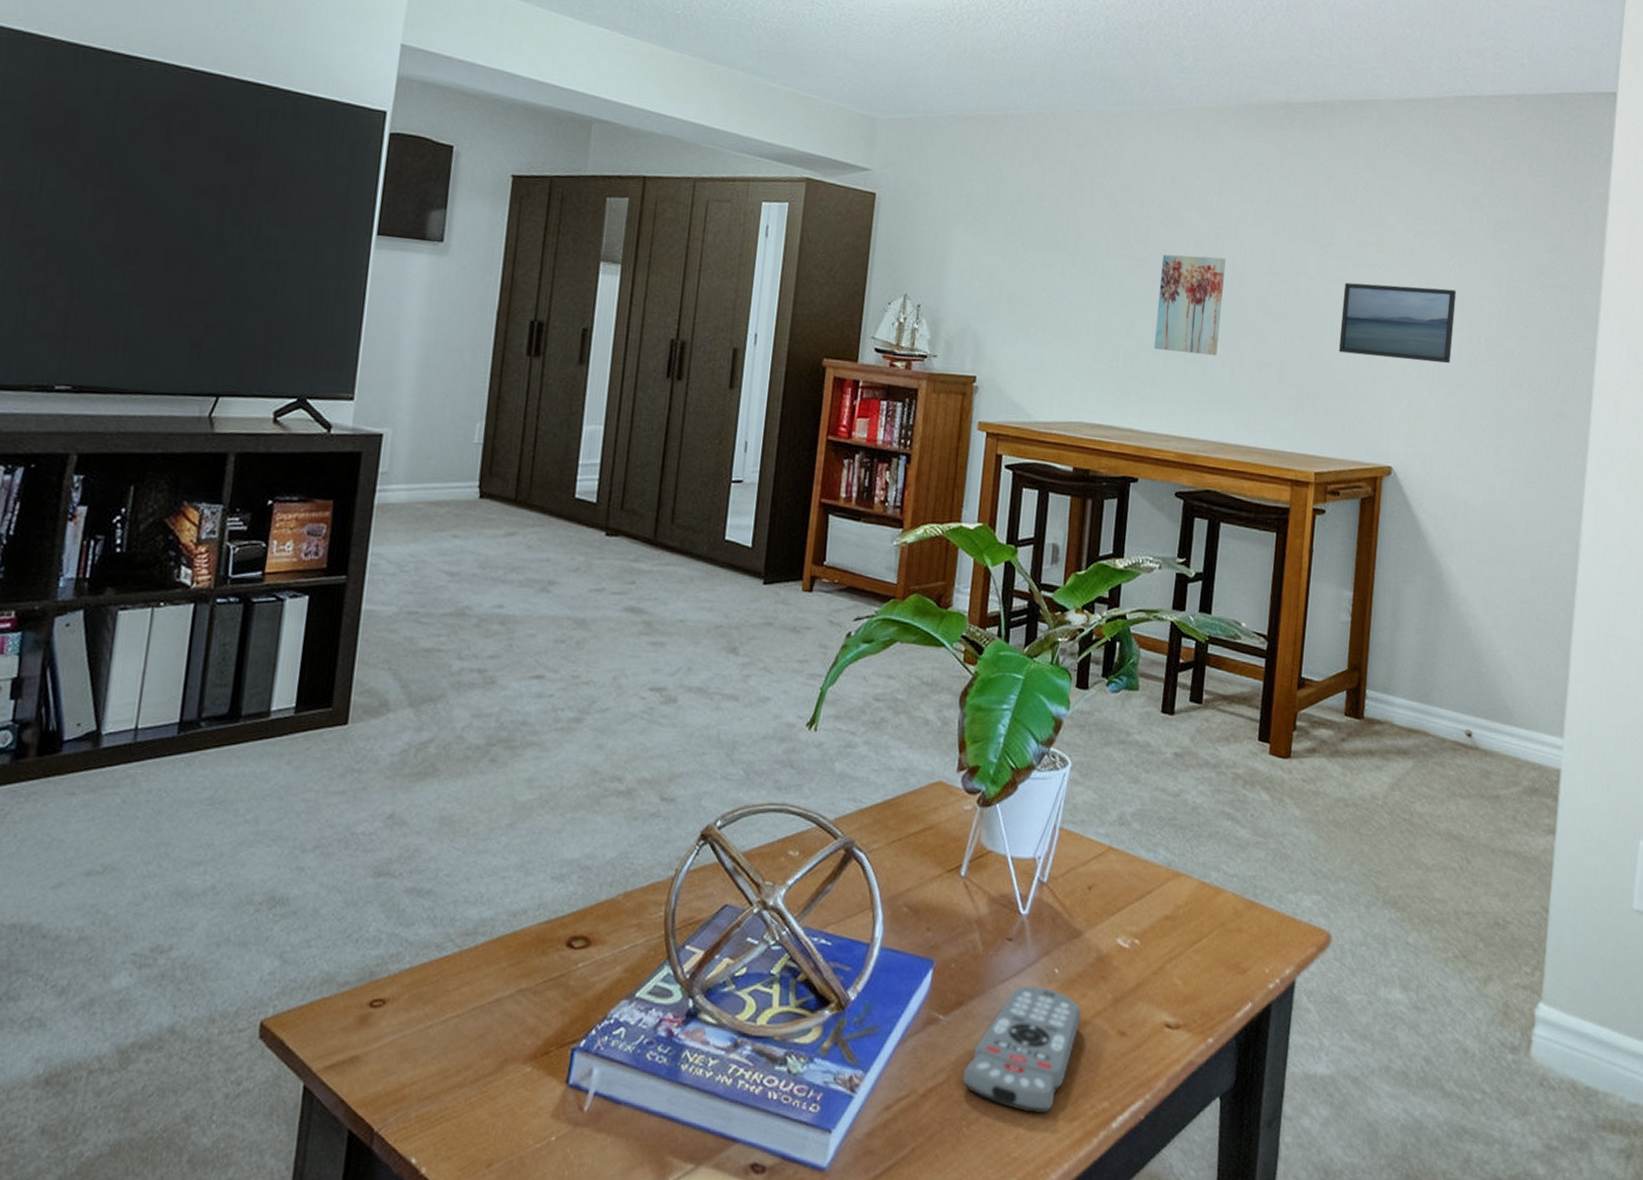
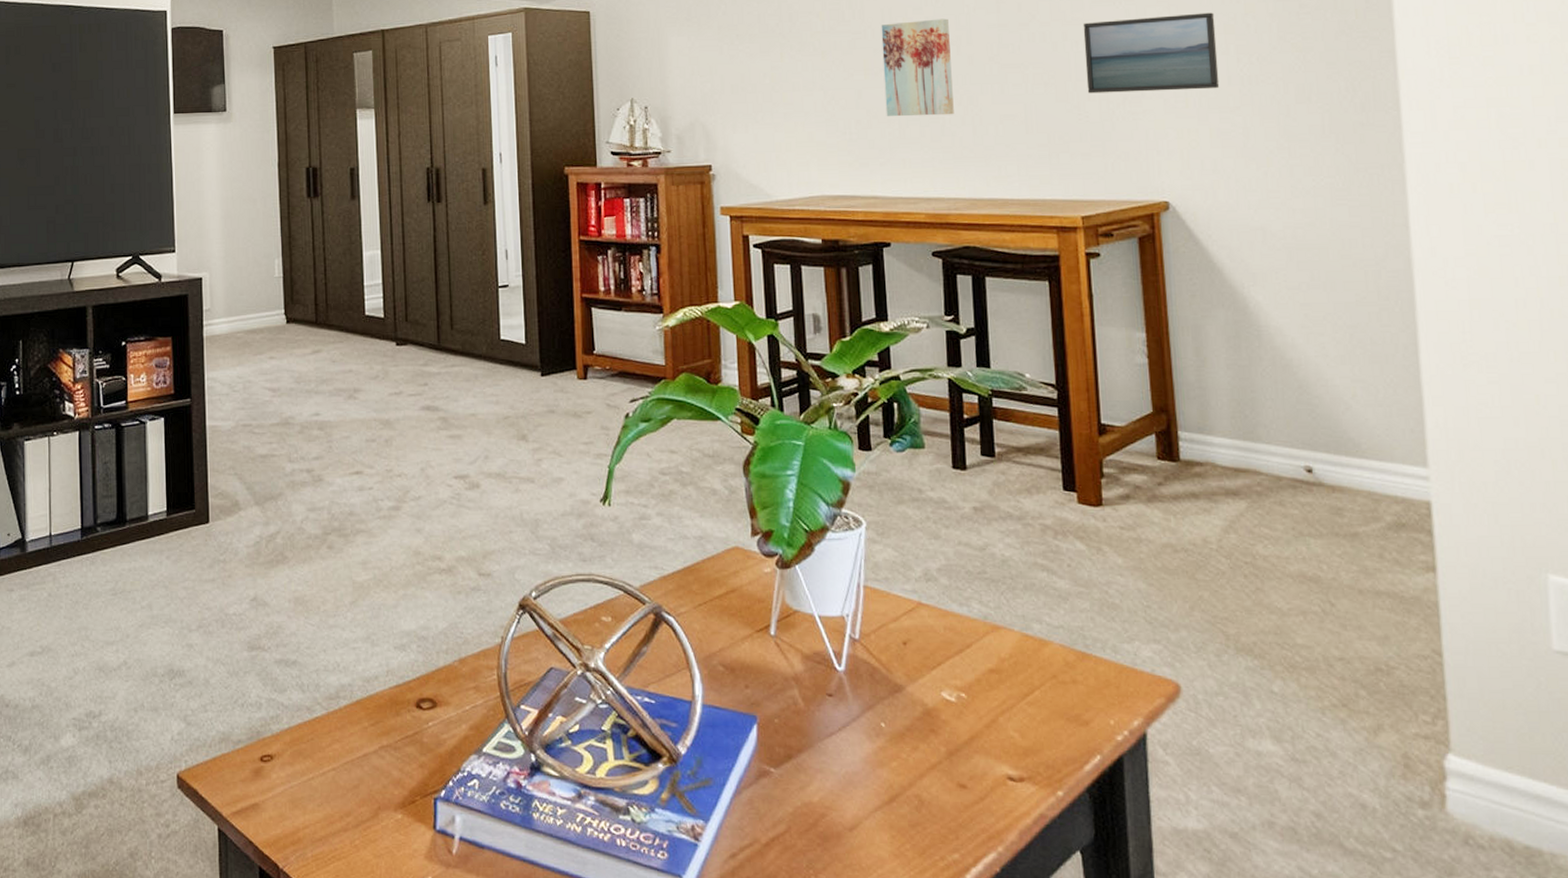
remote control: present [962,985,1081,1114] -> none [803,739,916,865]

